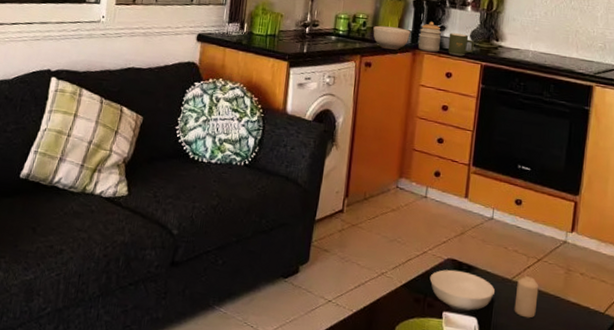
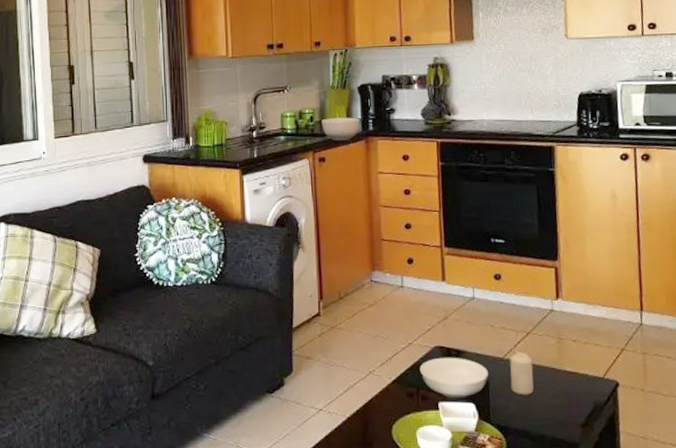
jar: present [418,21,441,52] -> none [369,105,392,137]
mug: present [447,33,474,56] -> none [399,113,427,137]

